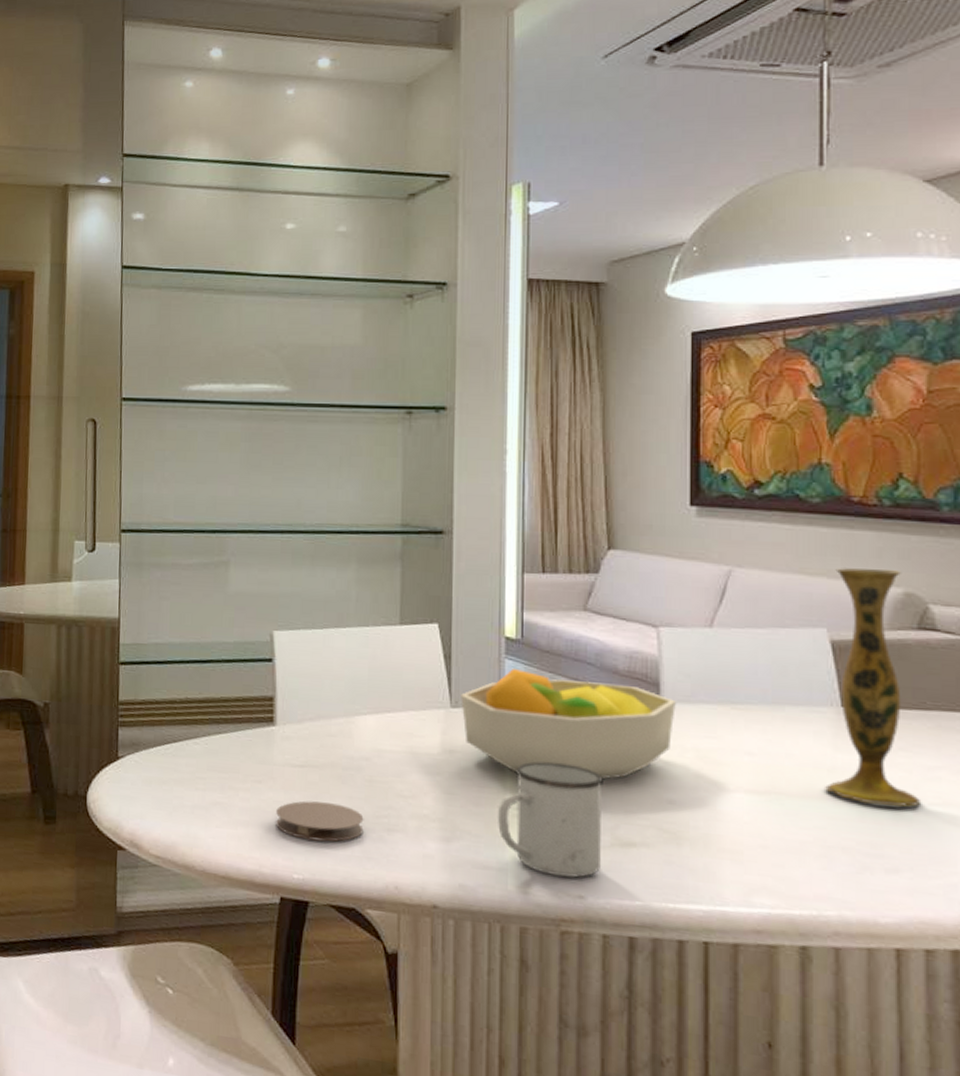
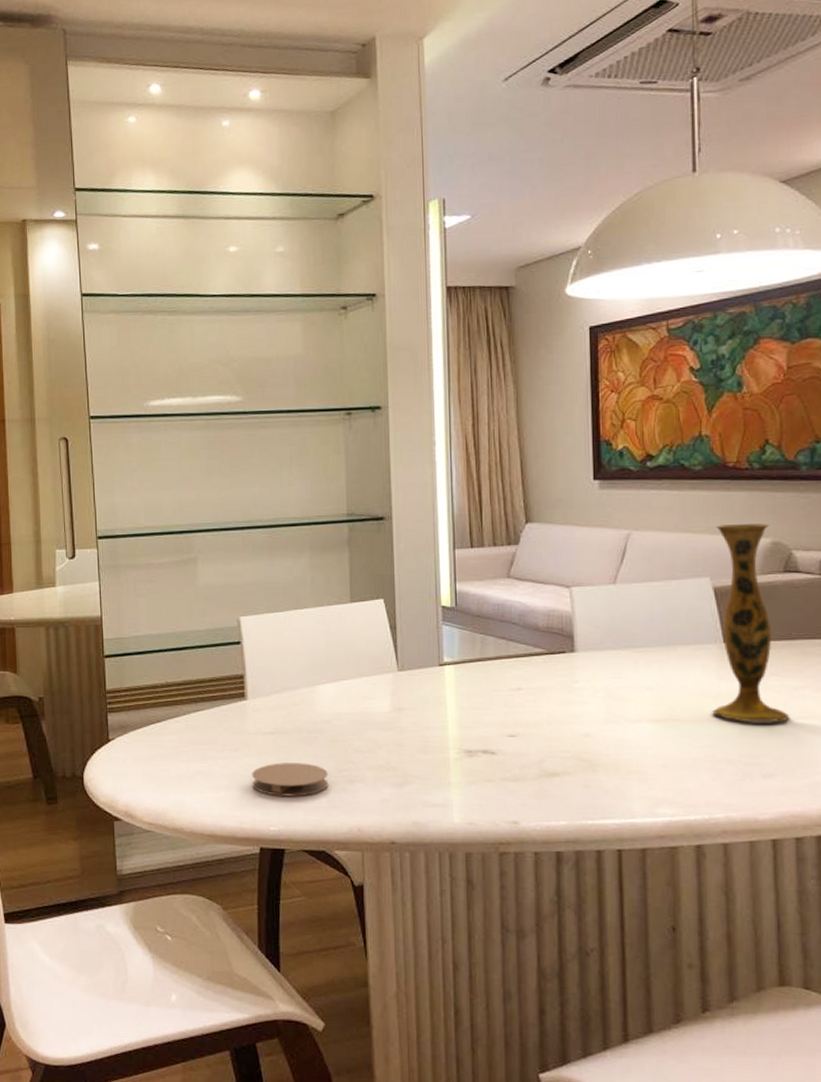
fruit bowl: present [461,668,676,780] -> none [406,632,588,723]
mug: present [498,761,603,878] -> none [443,711,530,807]

